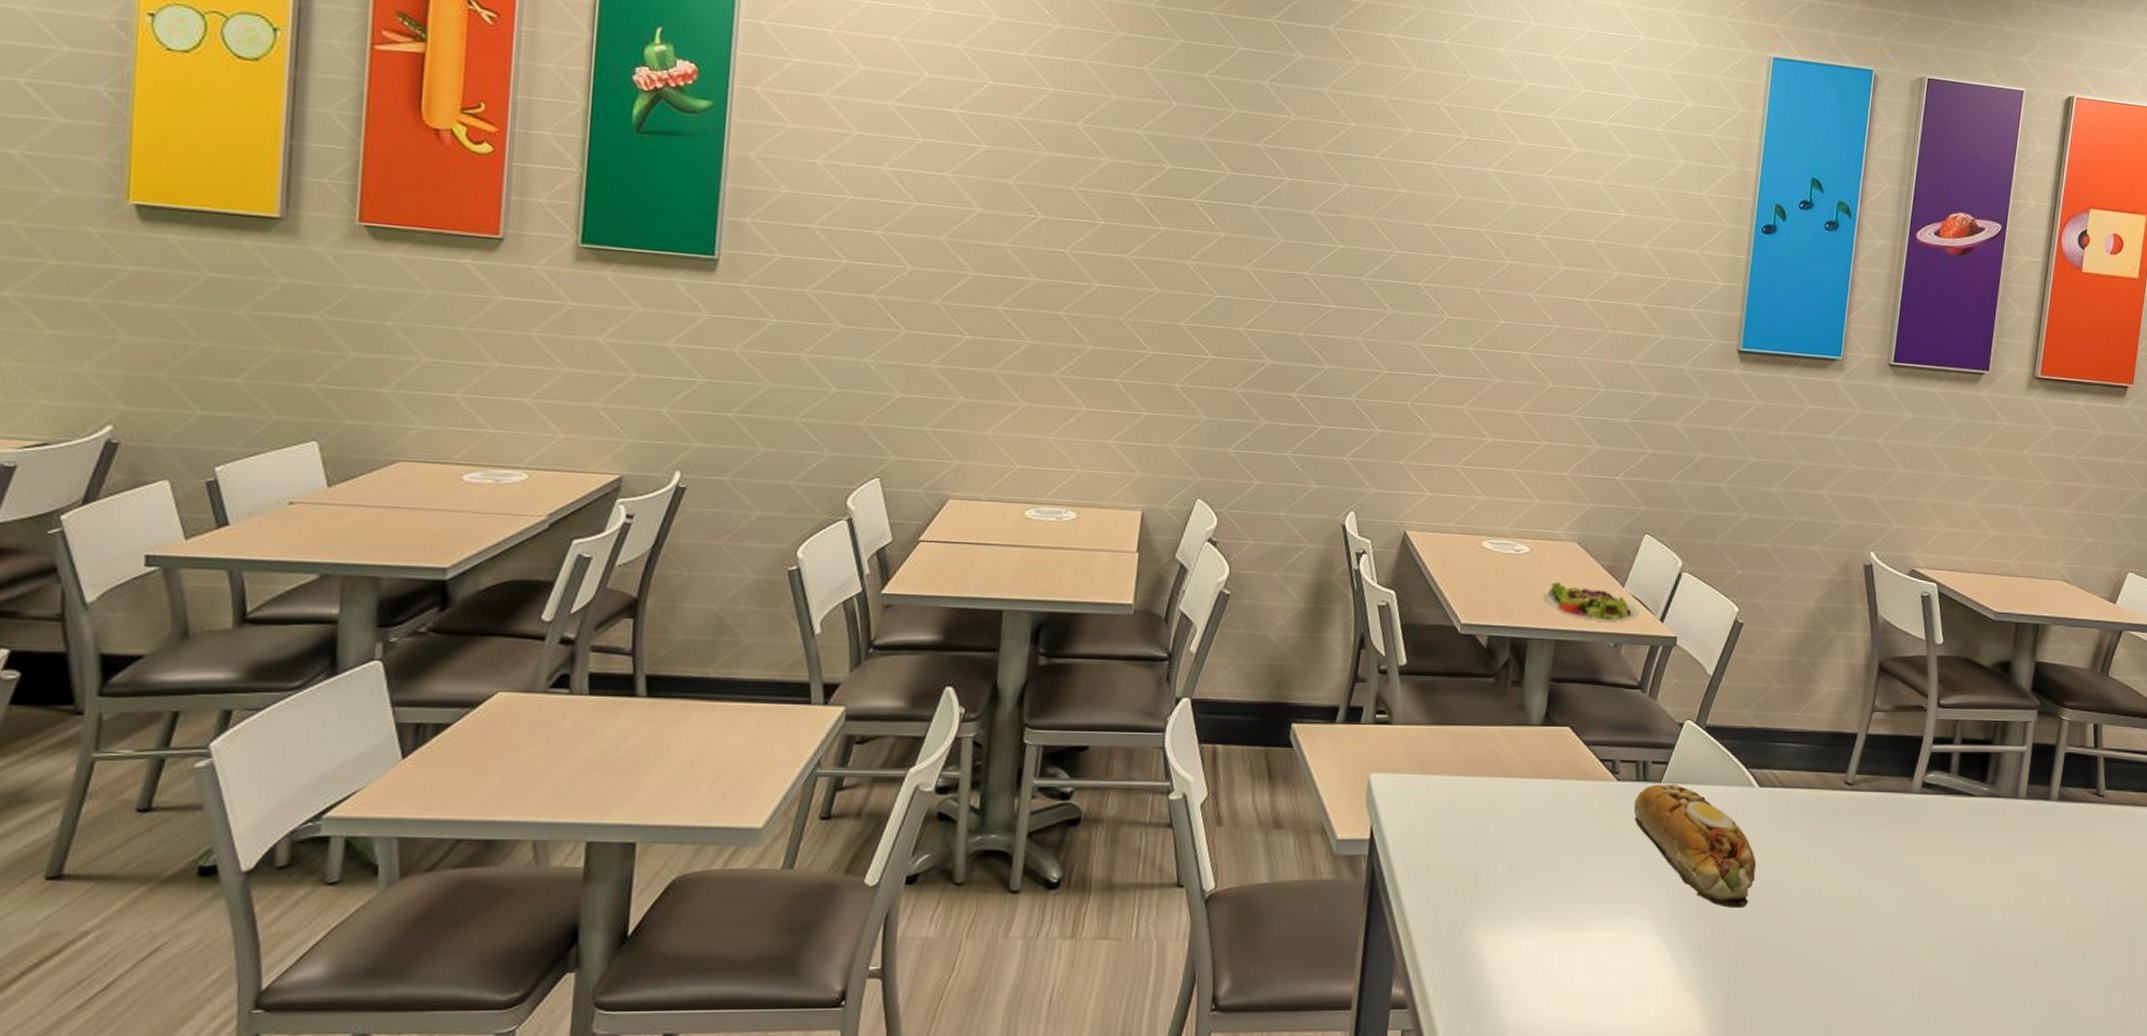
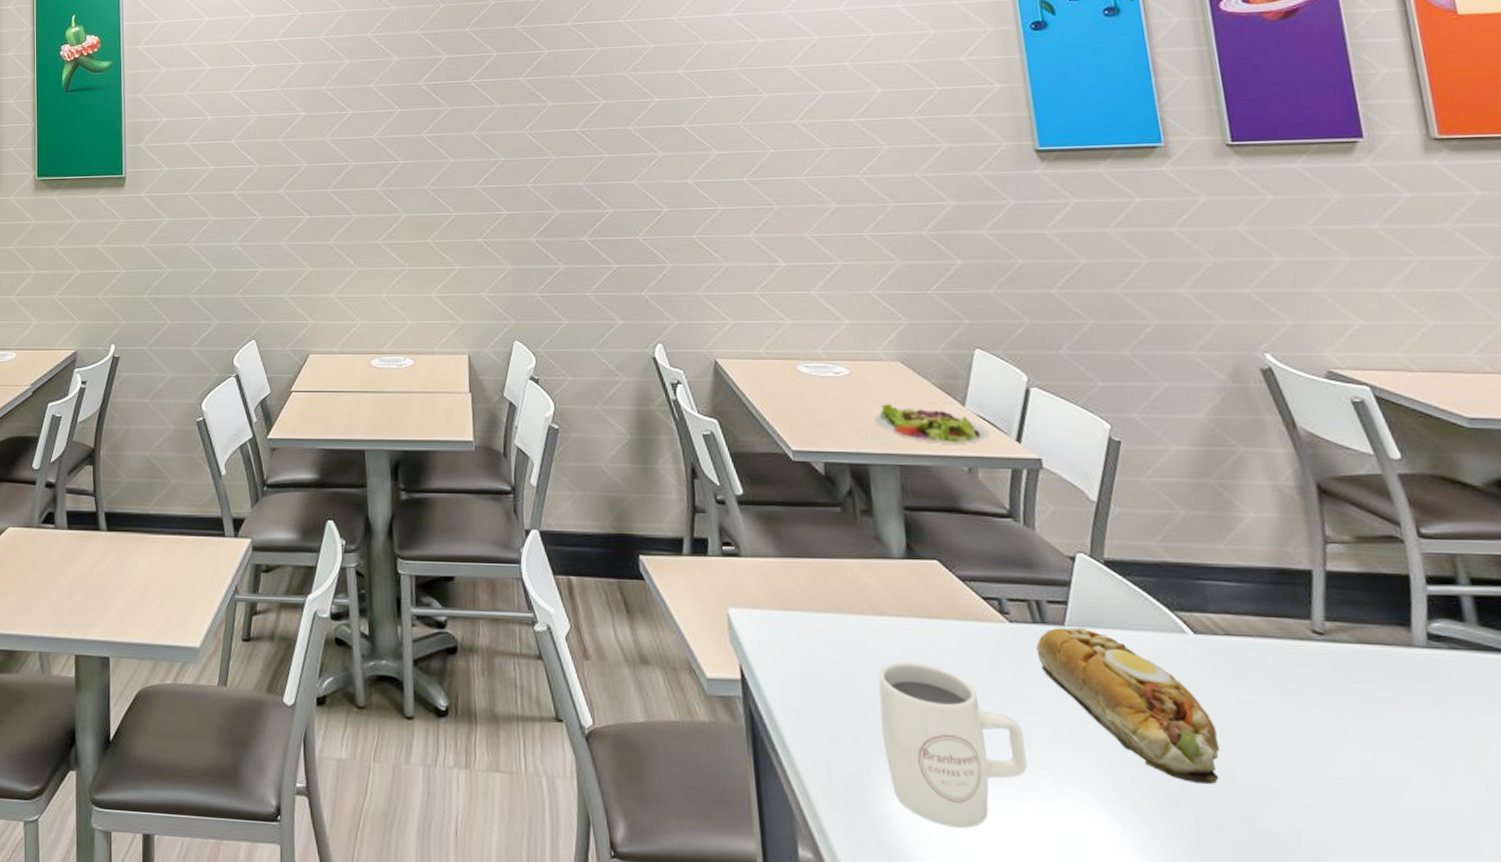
mug: none [1486,817,1607,958] -> present [878,661,1028,828]

